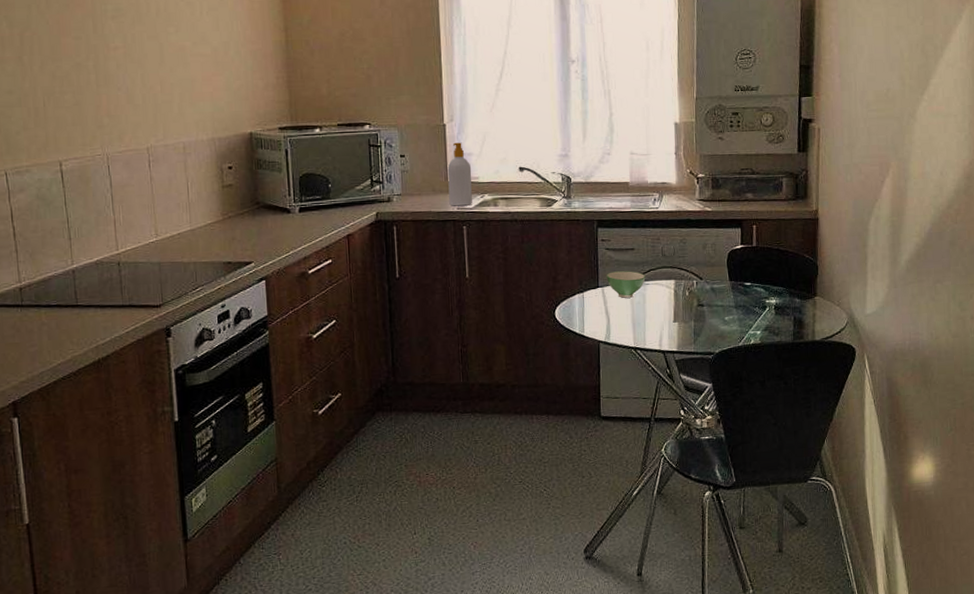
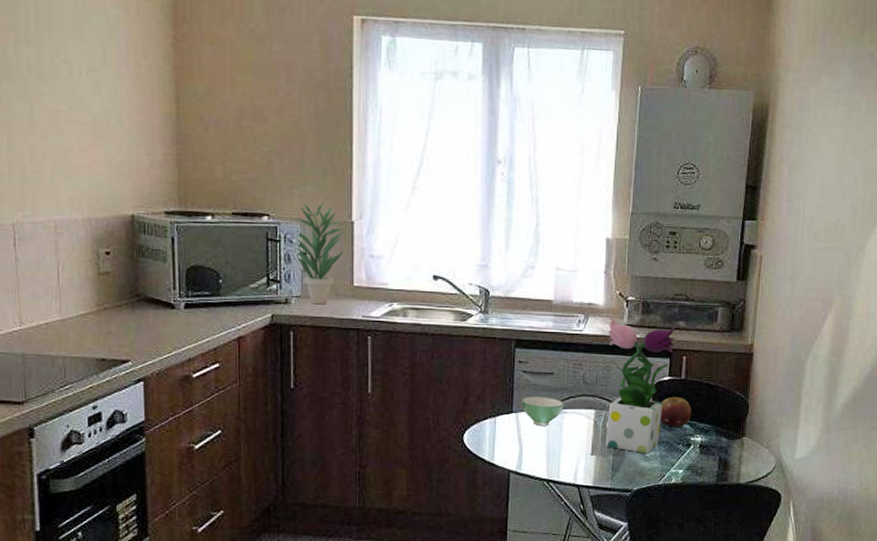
potted plant: none [395,109,438,201] -> present [297,202,345,305]
soap bottle: present [447,142,472,206] -> none [353,243,380,314]
flower arrangement: none [682,197,746,318] -> present [605,320,676,454]
fruit: none [735,263,765,292] -> present [660,396,692,427]

